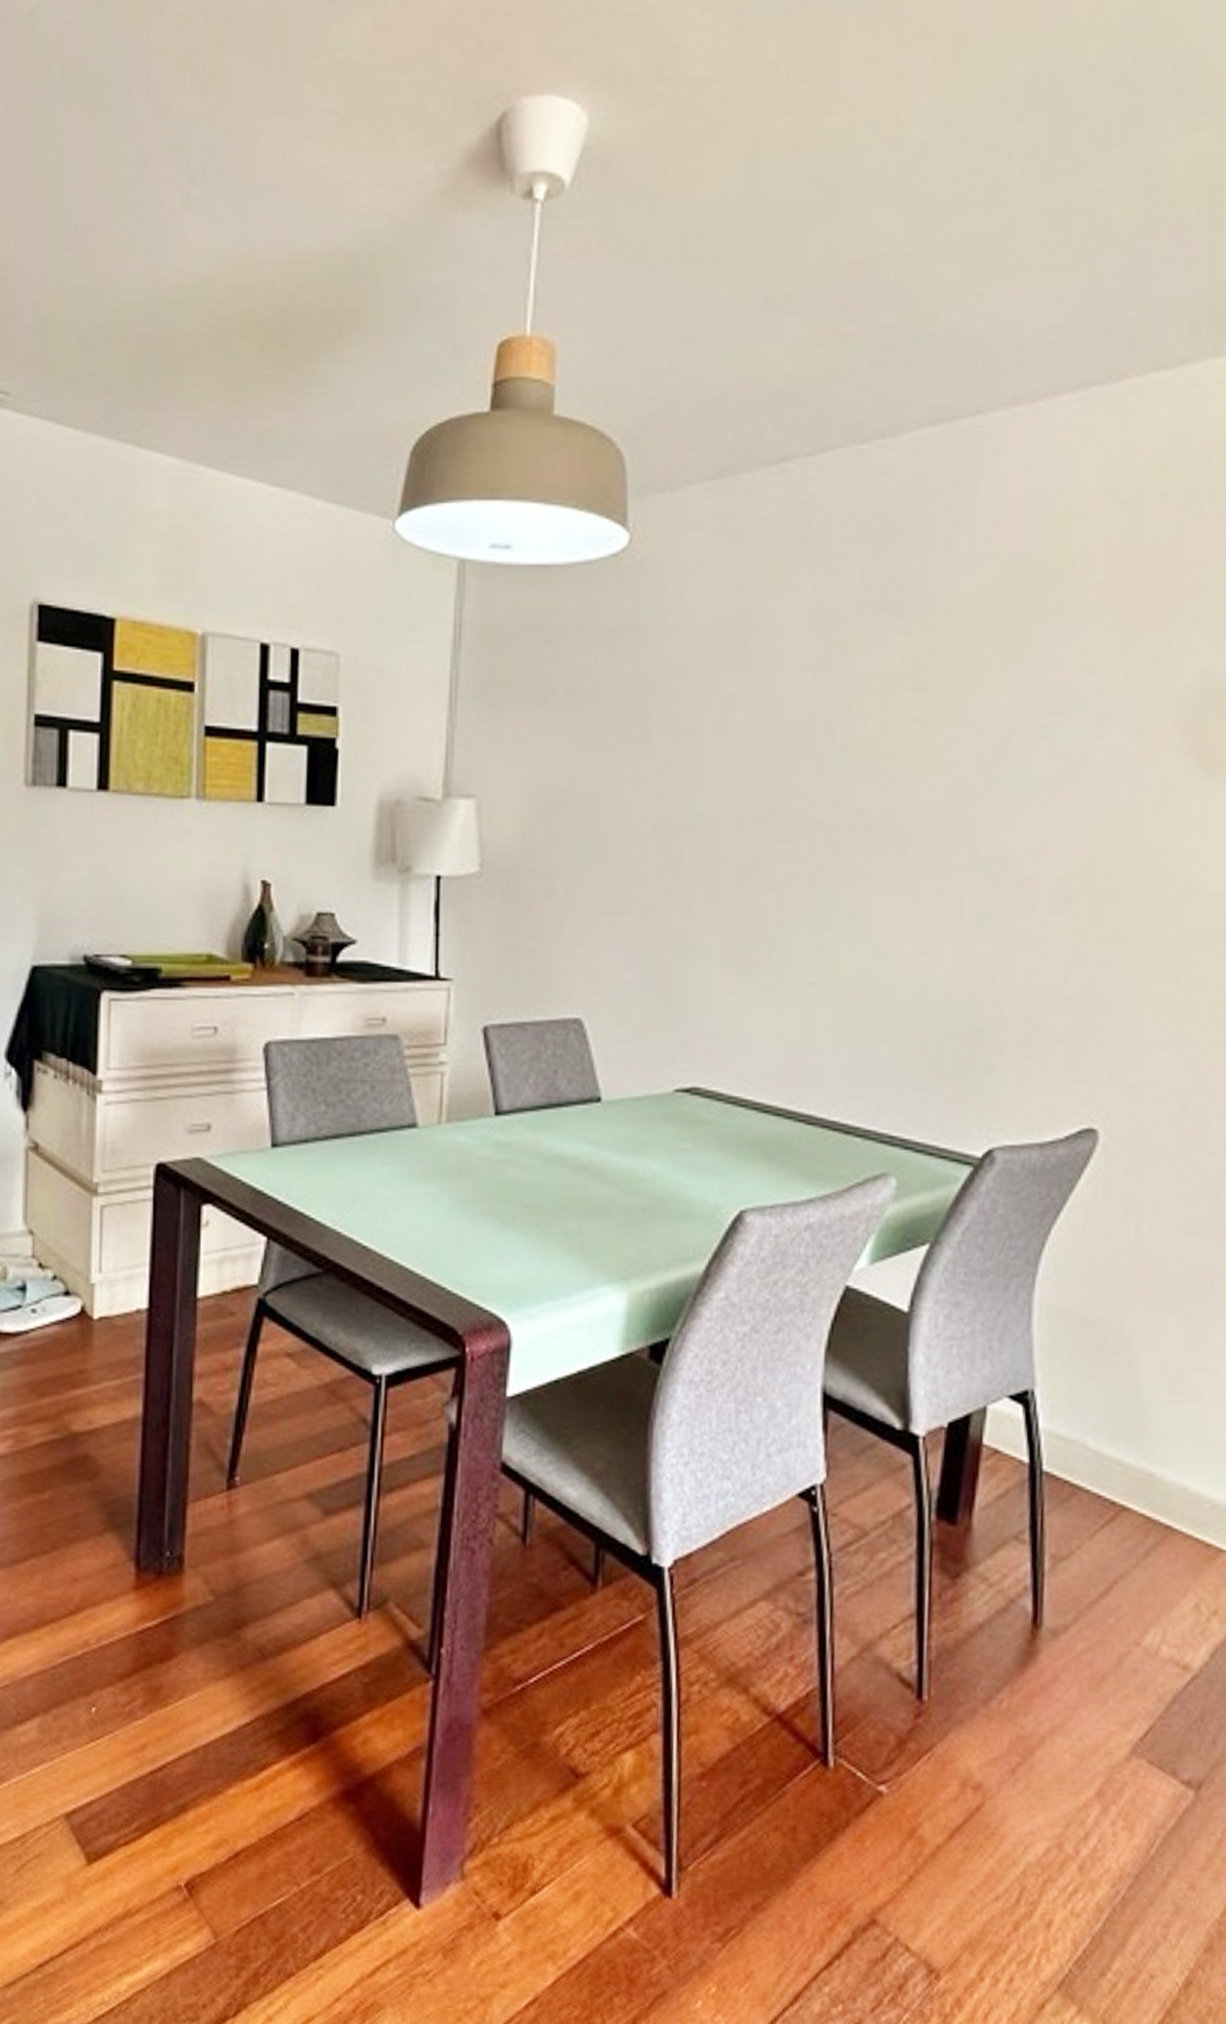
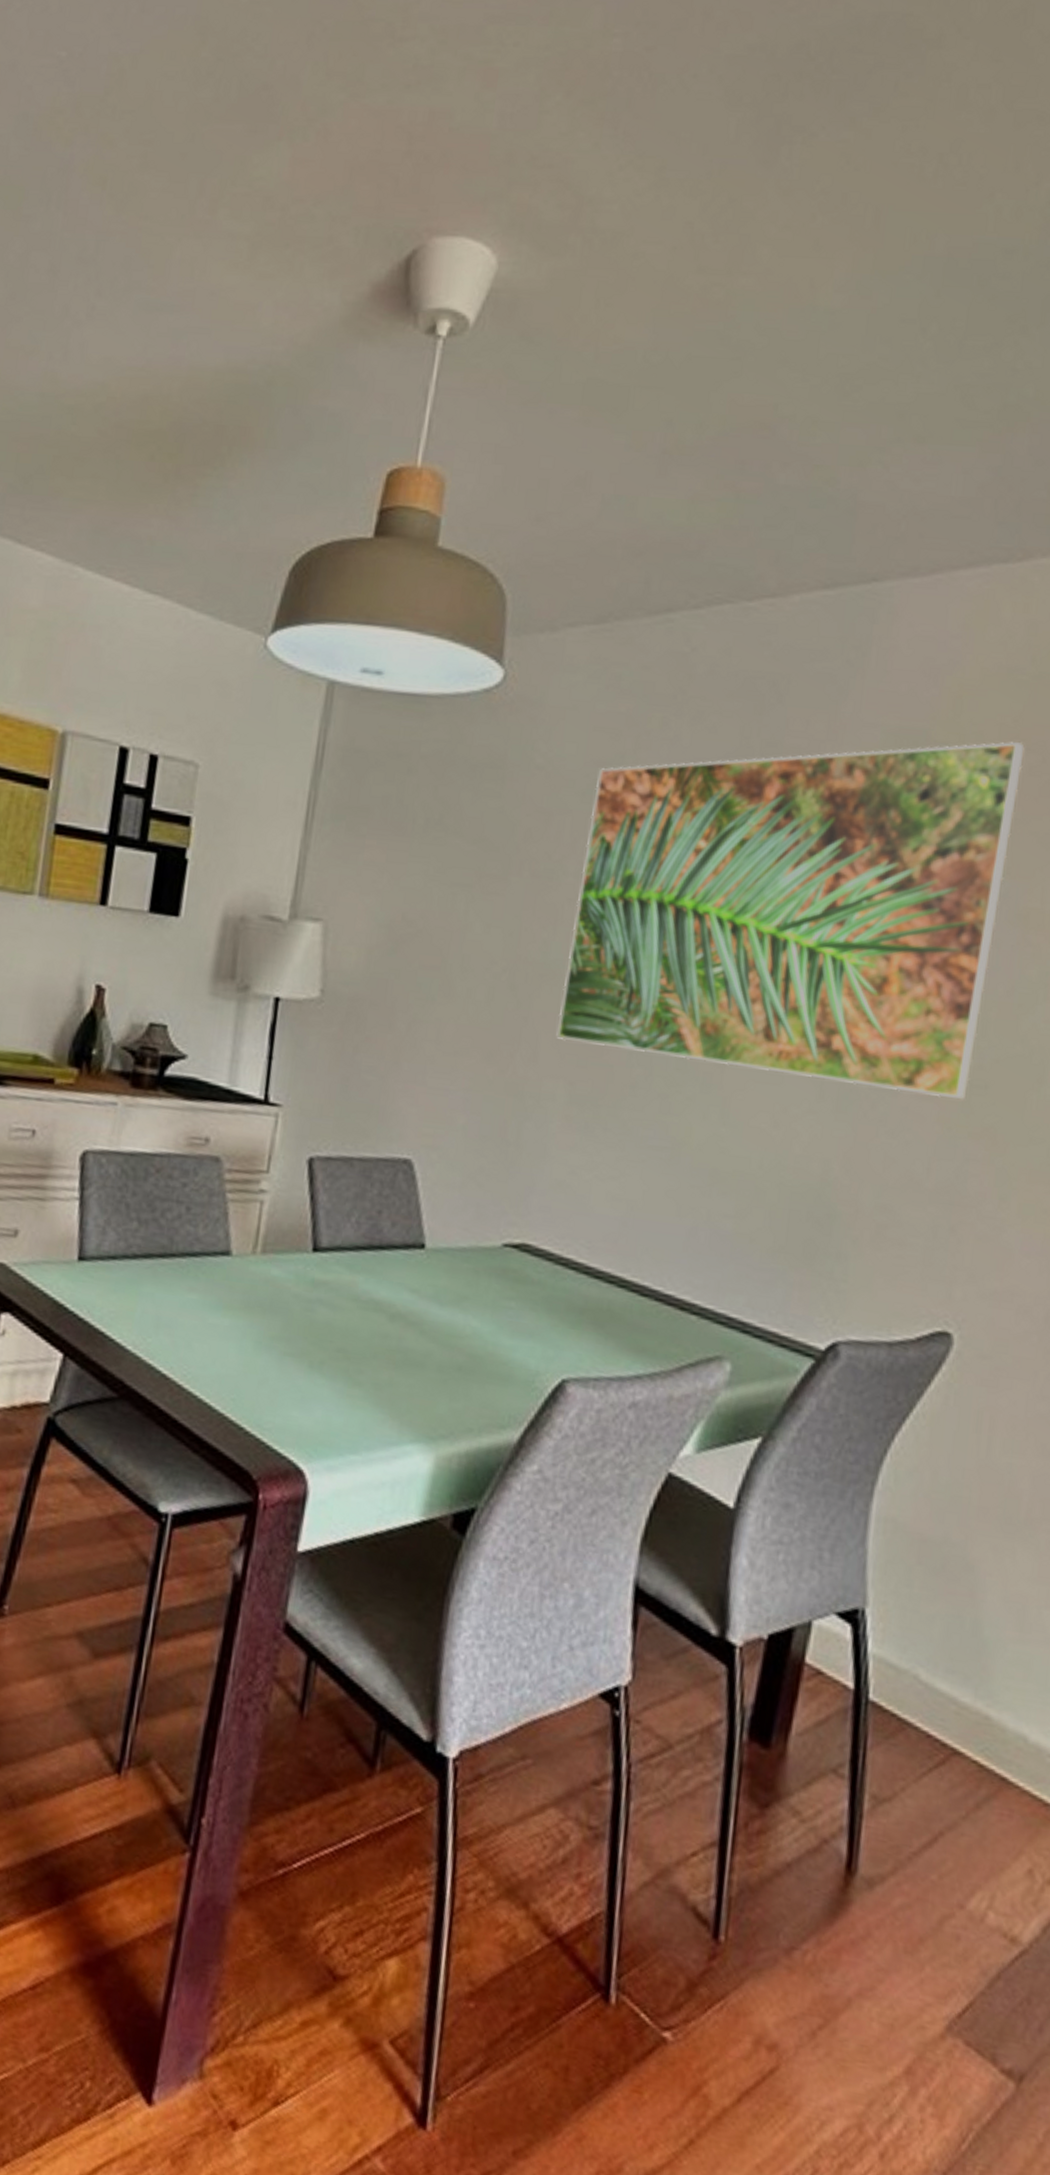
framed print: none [708,560,1131,910] -> present [556,741,1025,1100]

